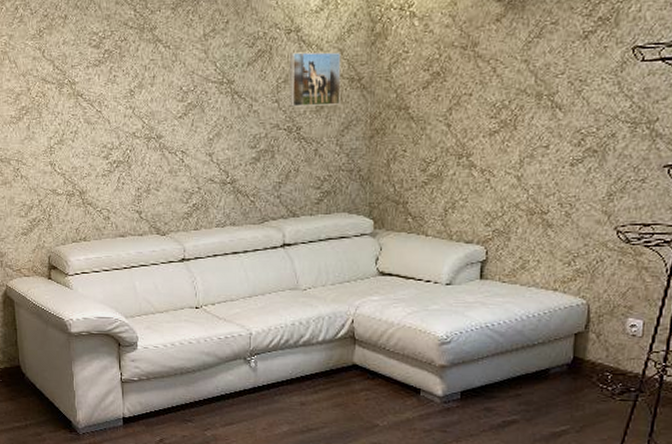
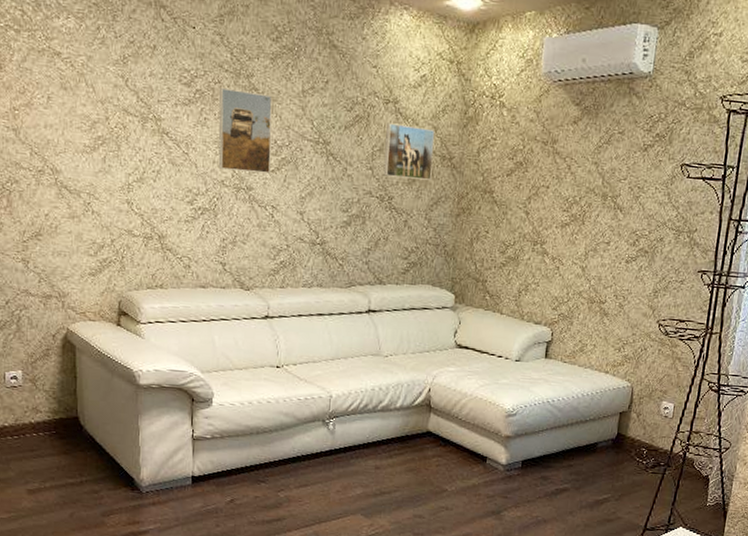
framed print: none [125,43,178,122] -> present [218,87,273,174]

